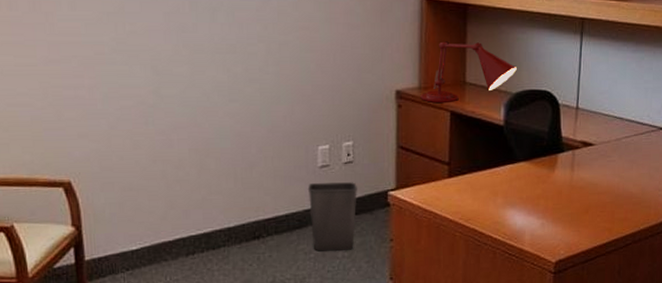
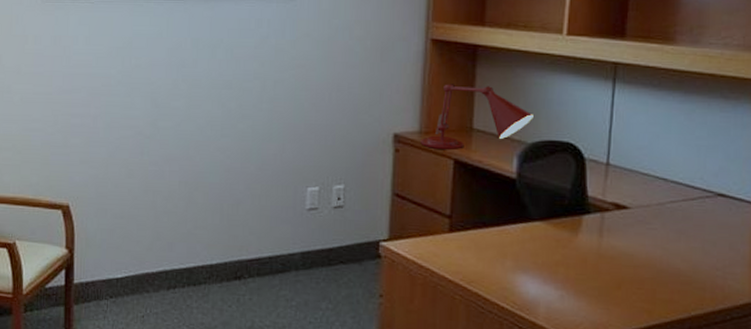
trash can: present [307,182,357,252] -> none [293,226,346,303]

